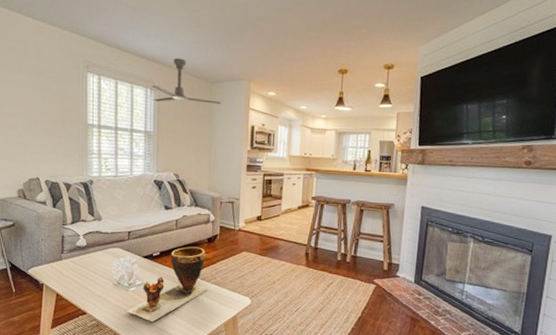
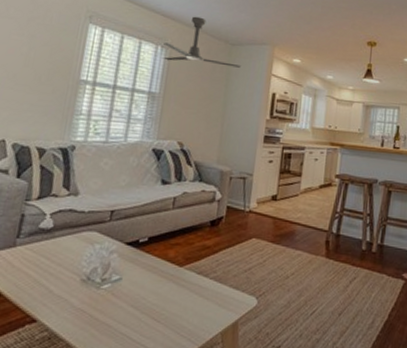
clay pot: present [127,245,209,322] -> none [94,230,207,333]

